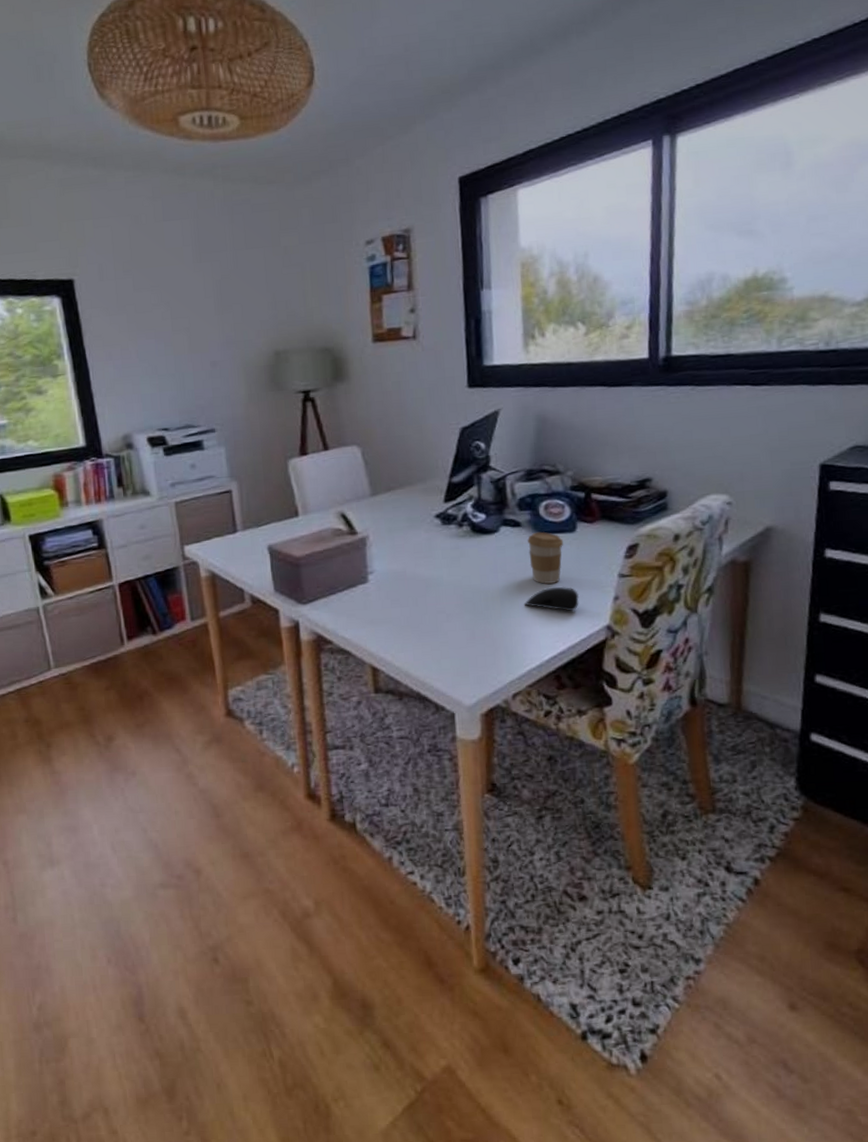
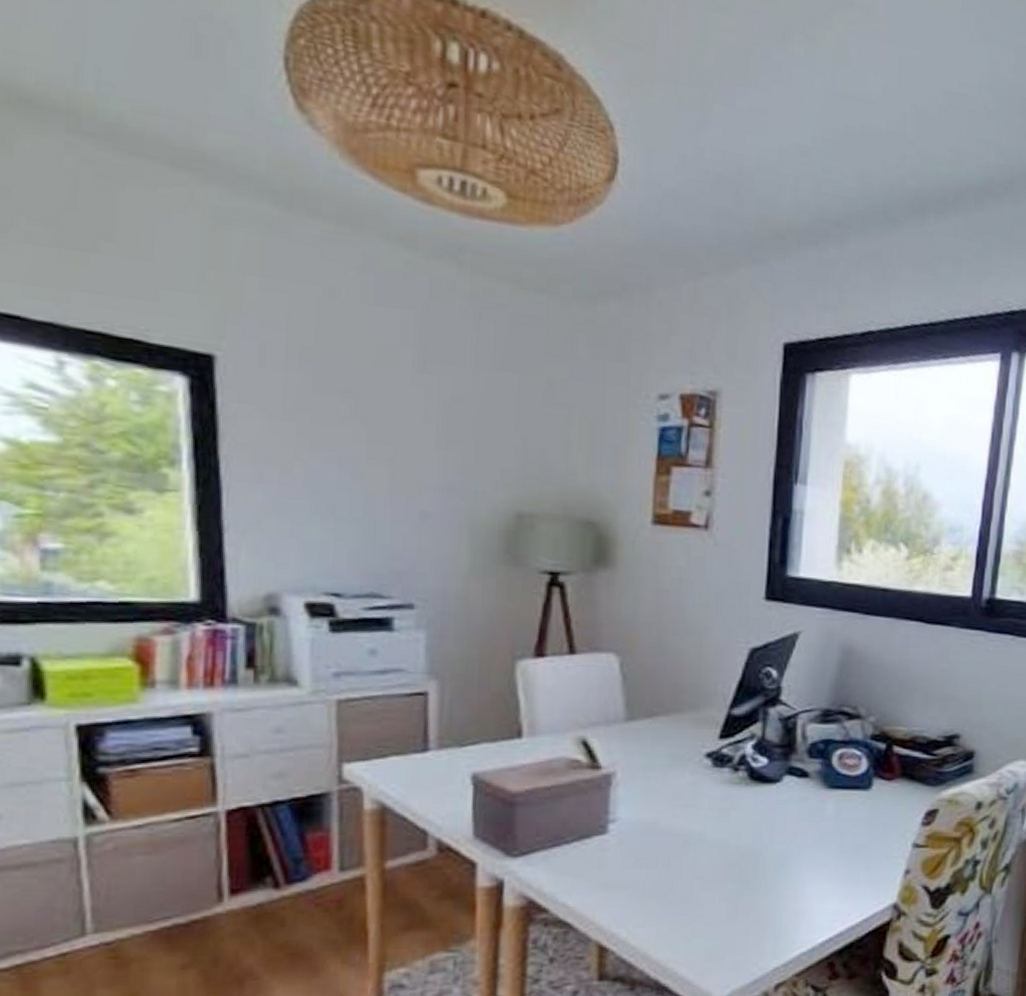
computer mouse: present [523,586,579,612] -> none [801,854,866,886]
coffee cup: present [528,532,564,584] -> none [814,786,856,850]

